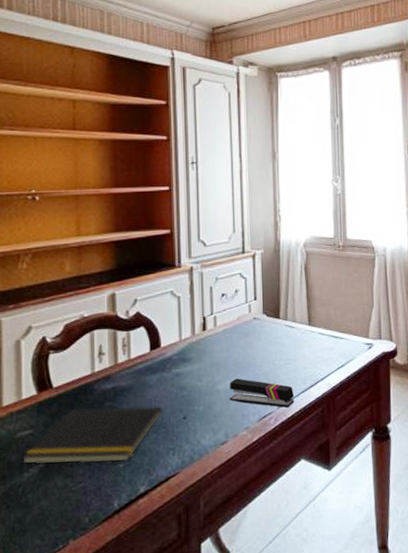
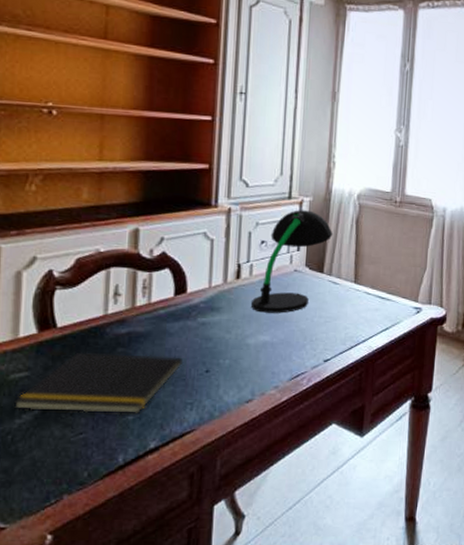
desk lamp: none [217,262,285,360] -> present [250,210,333,313]
stapler: present [229,378,295,408] -> none [259,333,332,368]

